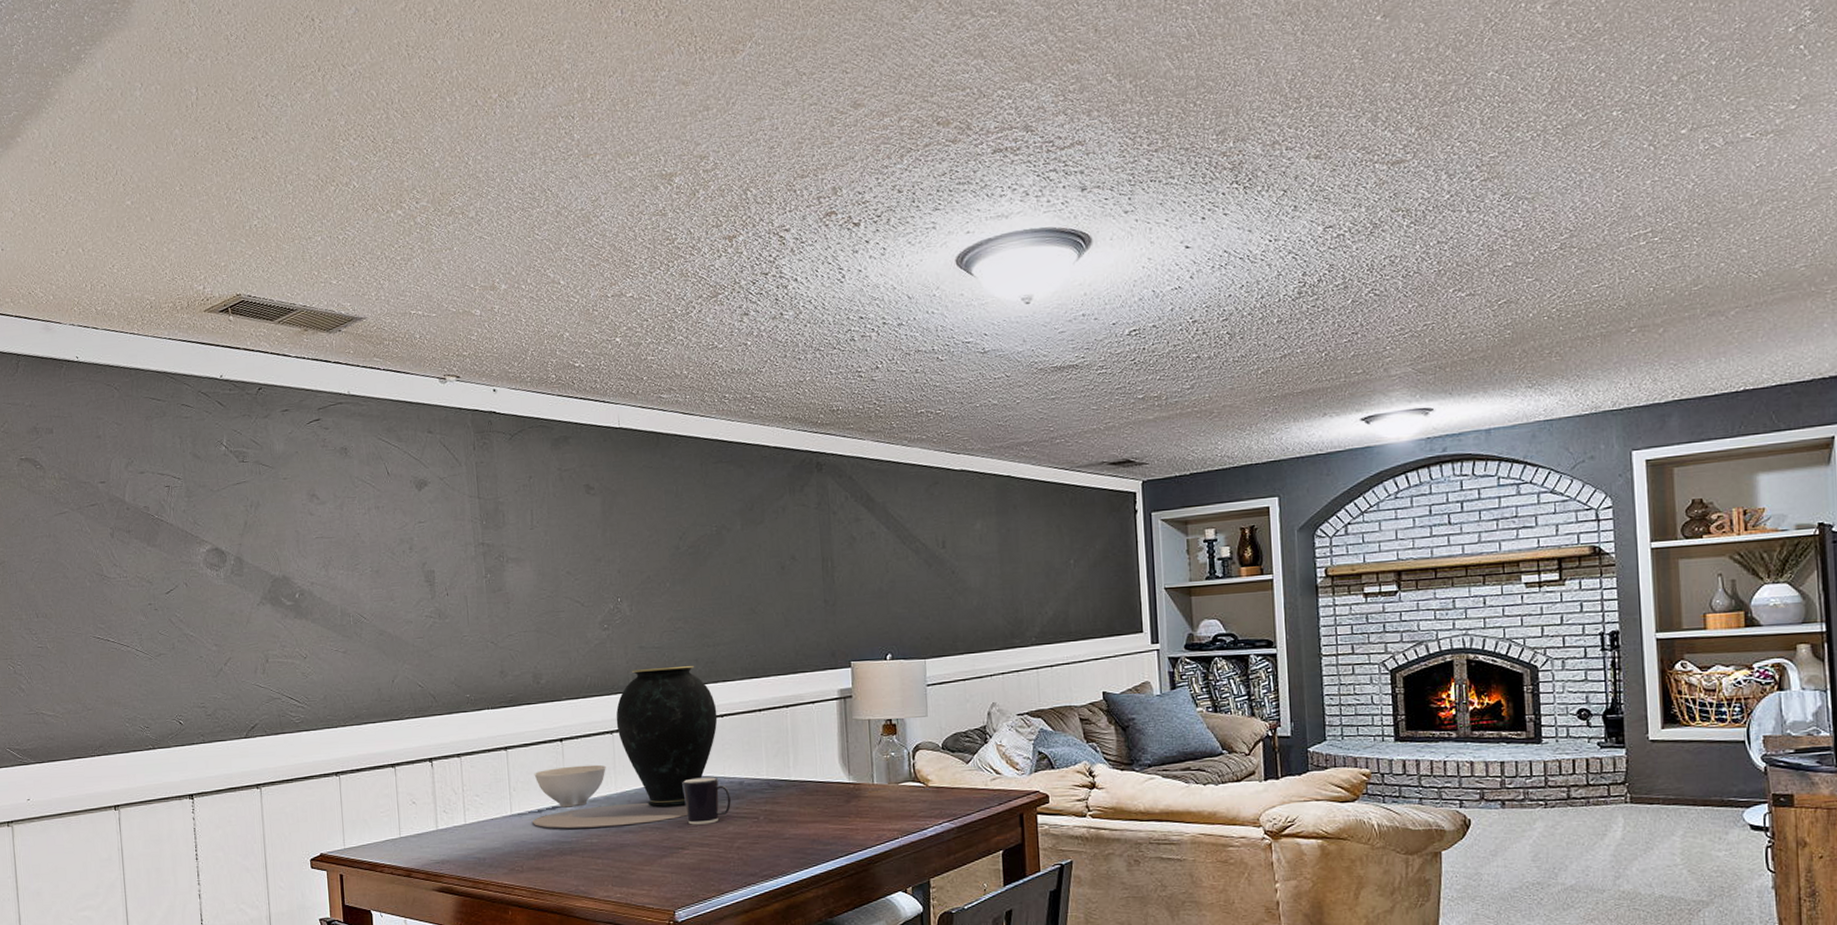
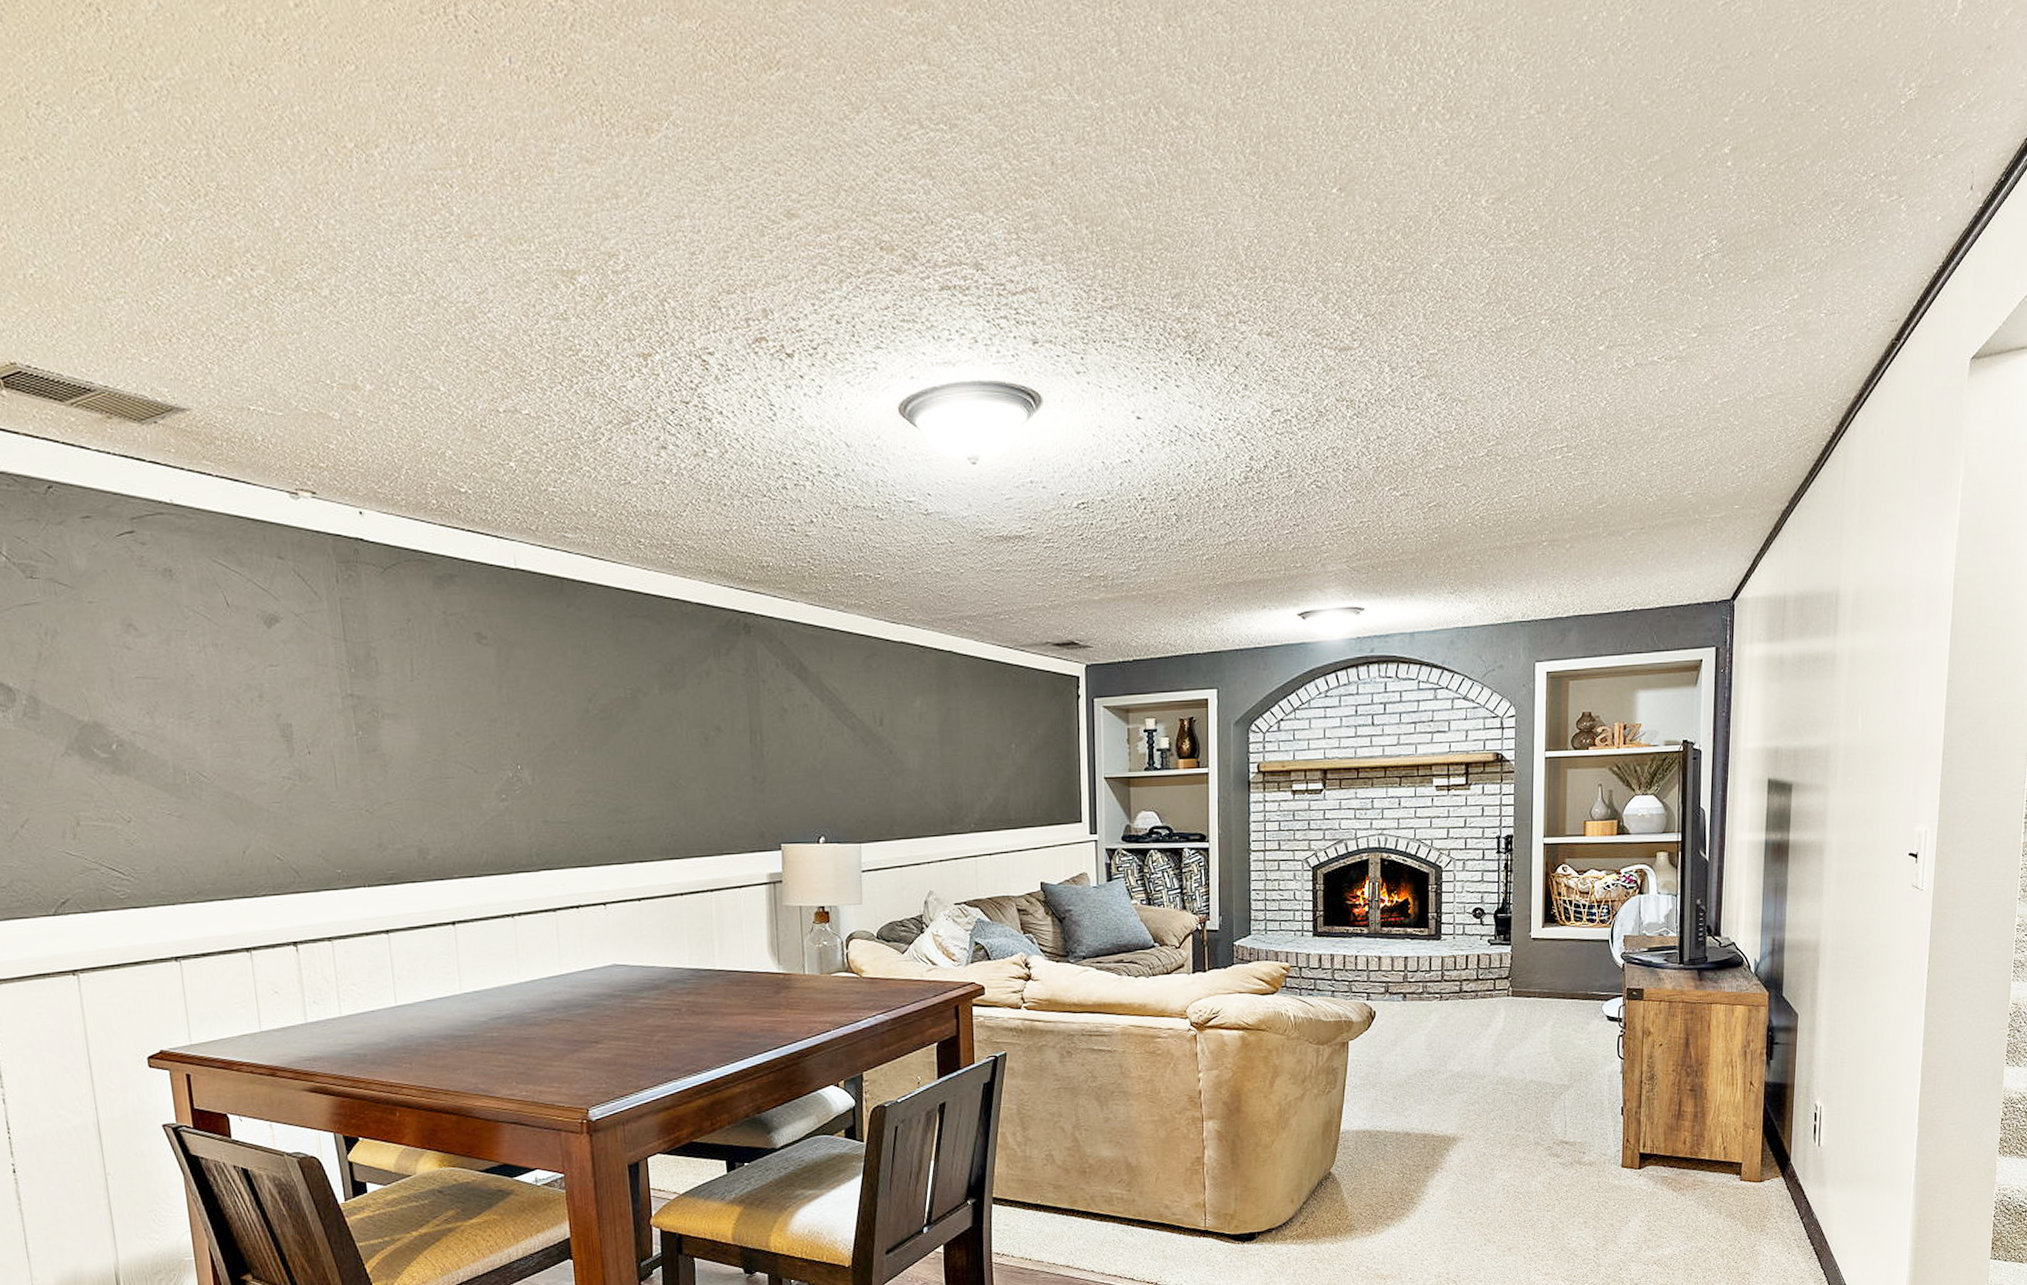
placemat: present [531,802,688,829] -> none [420,992,602,1022]
bowl: present [534,764,606,808] -> none [422,951,507,998]
vase: present [616,666,718,808] -> none [517,844,634,999]
mug: present [682,777,731,825] -> none [595,965,650,1017]

